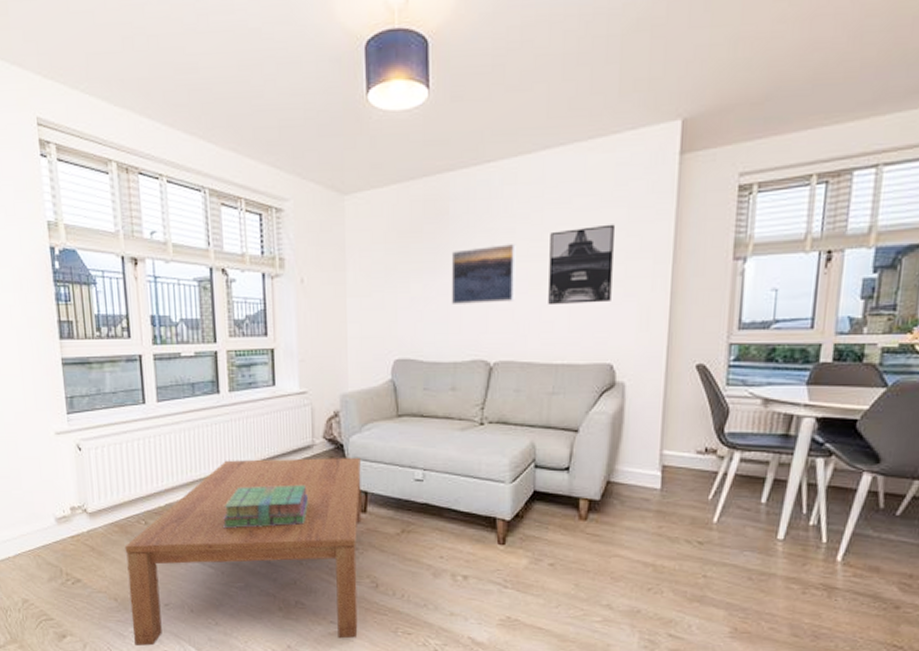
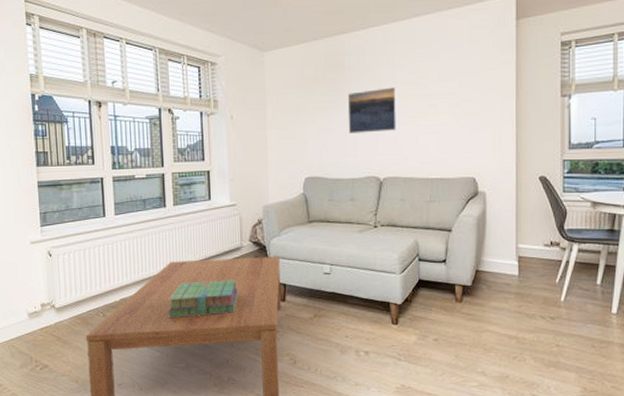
wall art: present [548,224,614,306] -> none [422,71,471,133]

